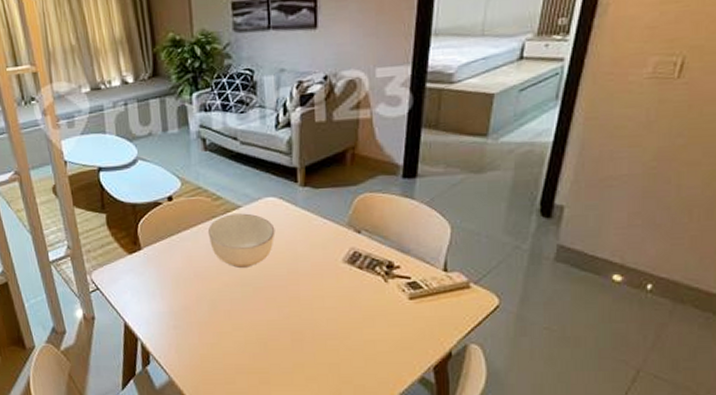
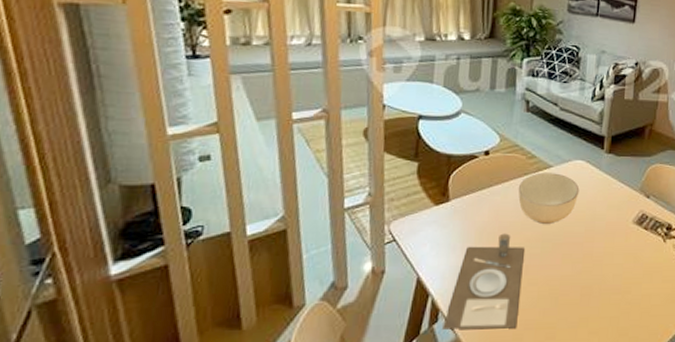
place setting: none [155,279,228,372] -> present [442,233,524,330]

